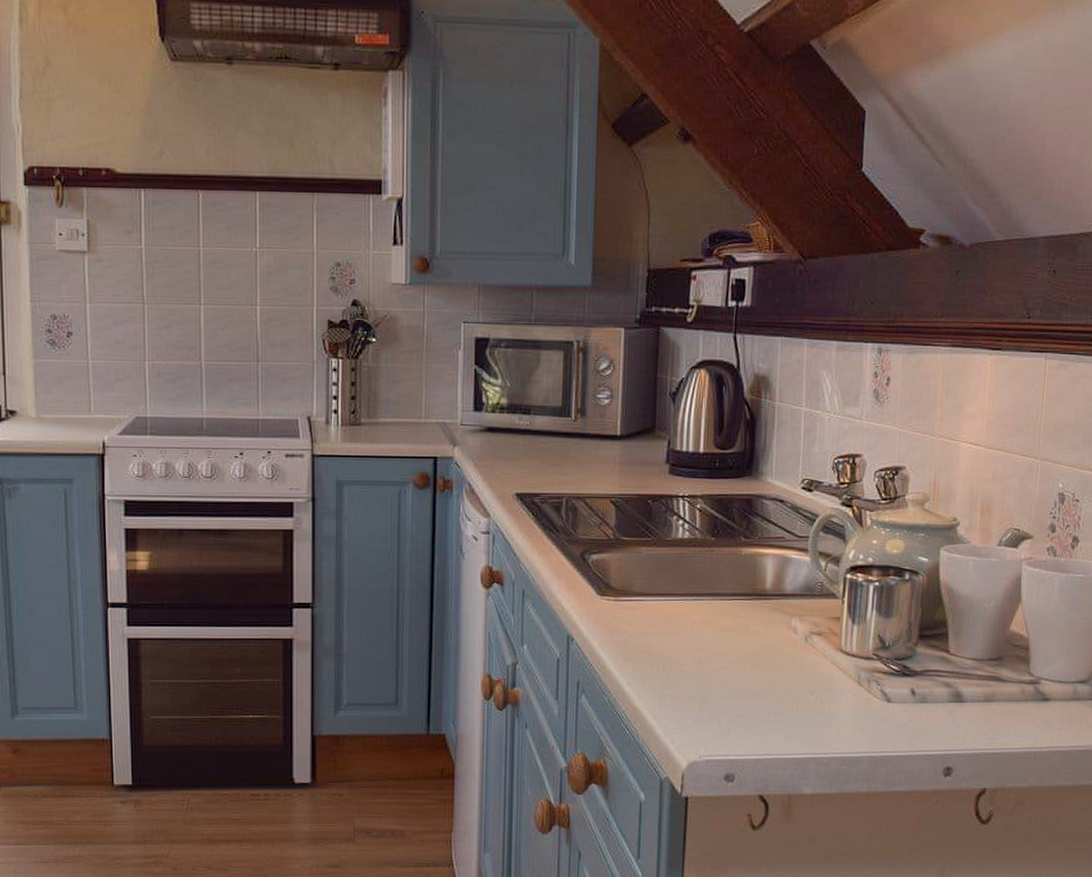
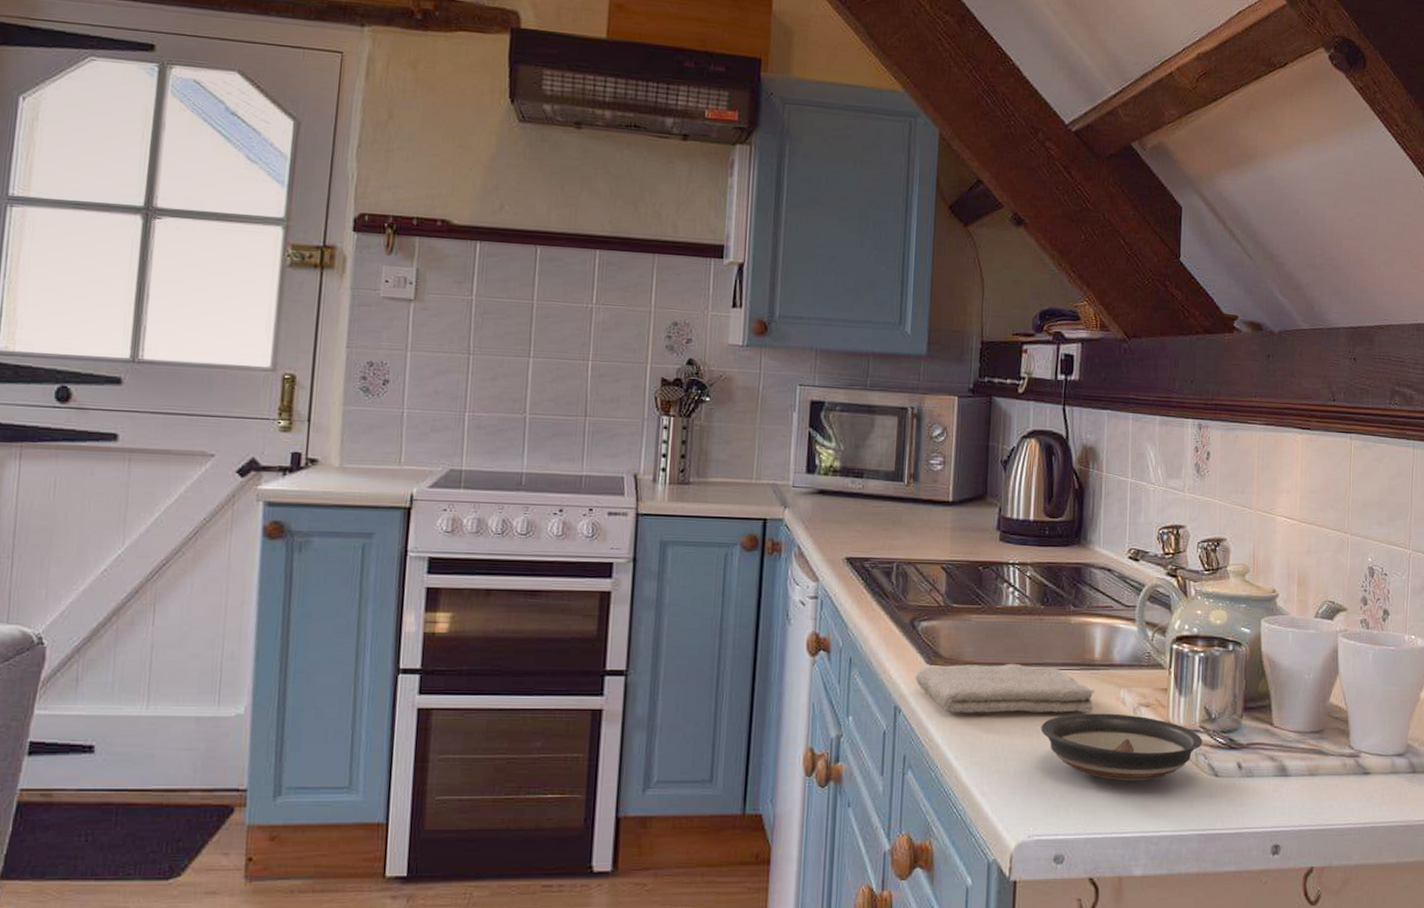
washcloth: none [587,593,766,642] -> present [915,663,1095,713]
saucer: none [711,641,876,706] -> present [1041,713,1203,781]

